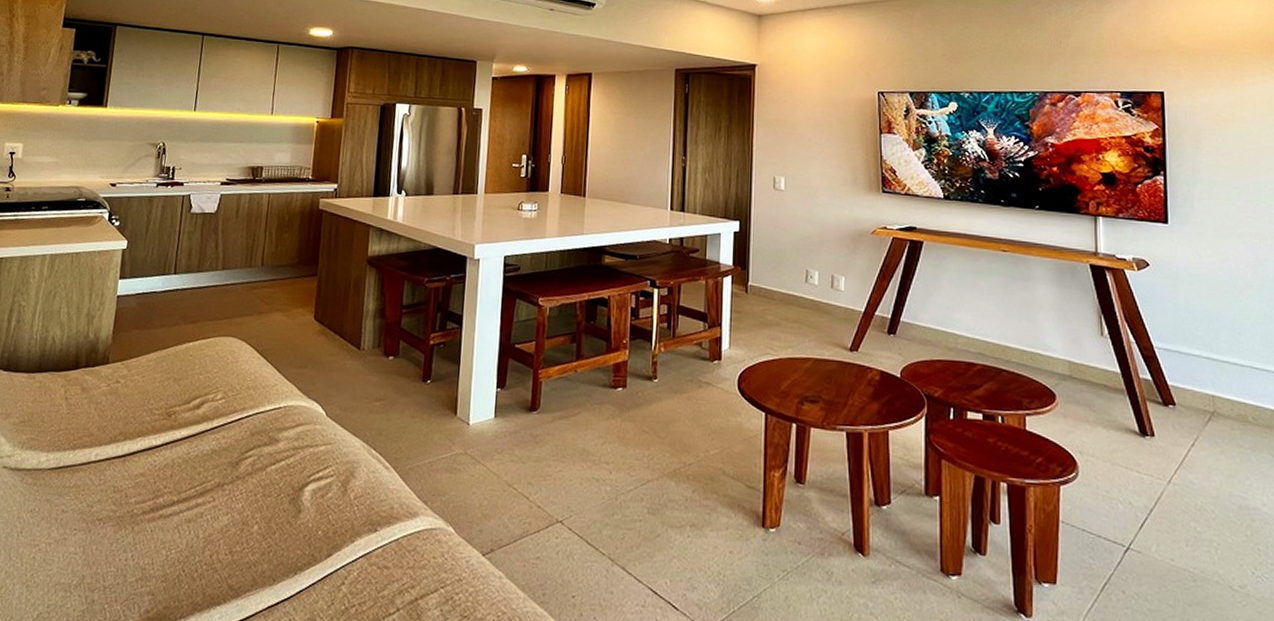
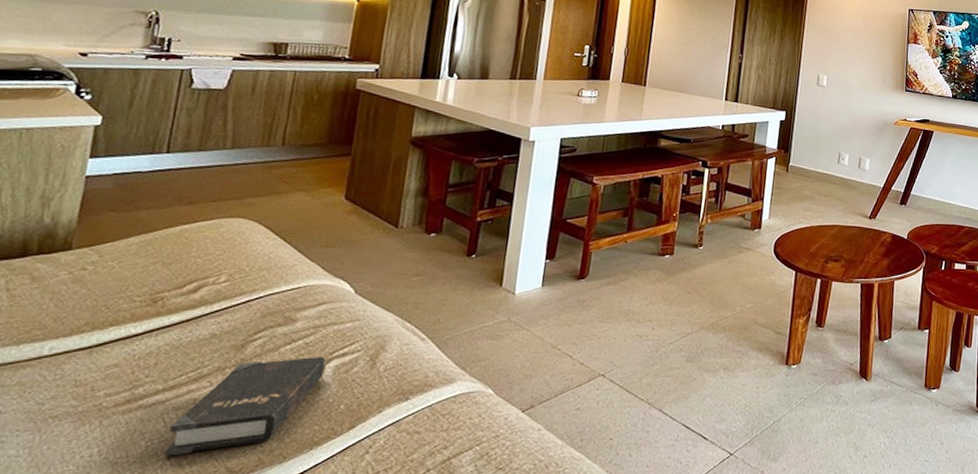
hardback book: none [181,479,305,568] -> present [165,357,326,457]

